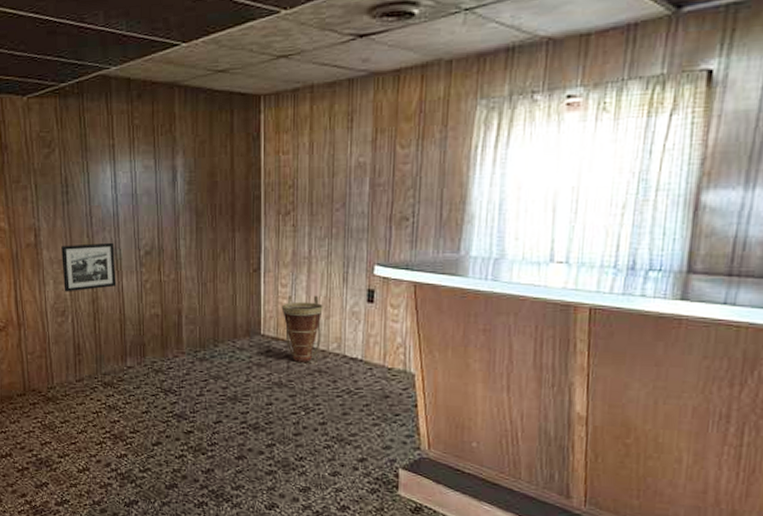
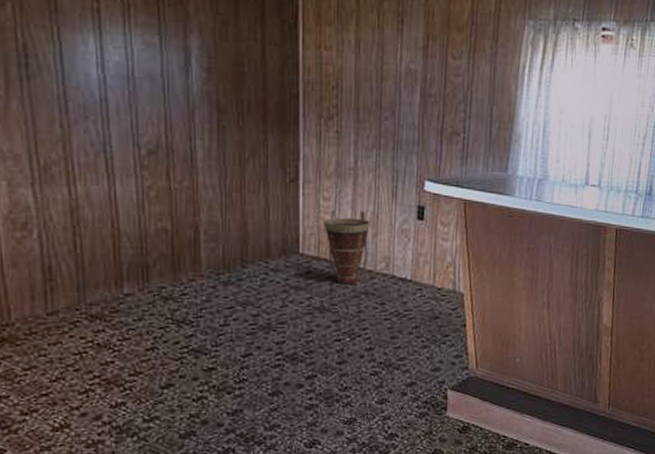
picture frame: present [61,242,117,292] -> none [19,135,107,199]

